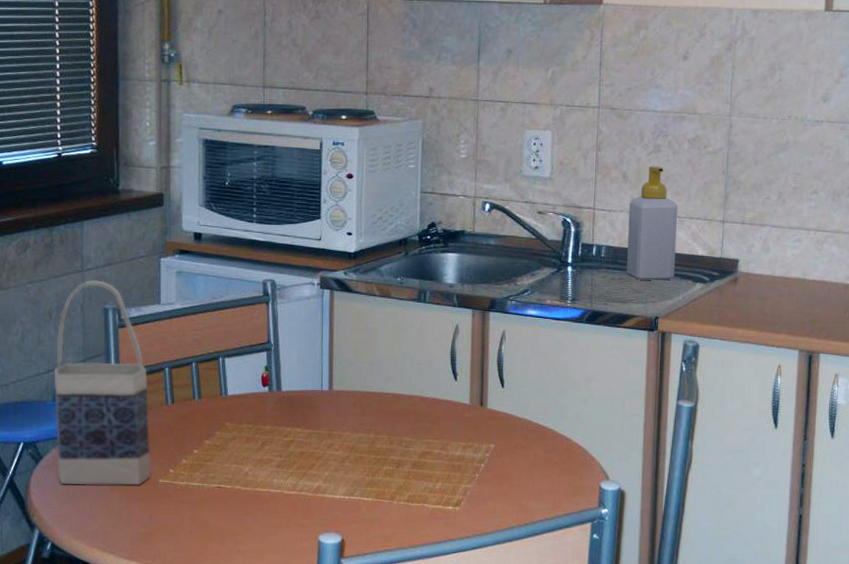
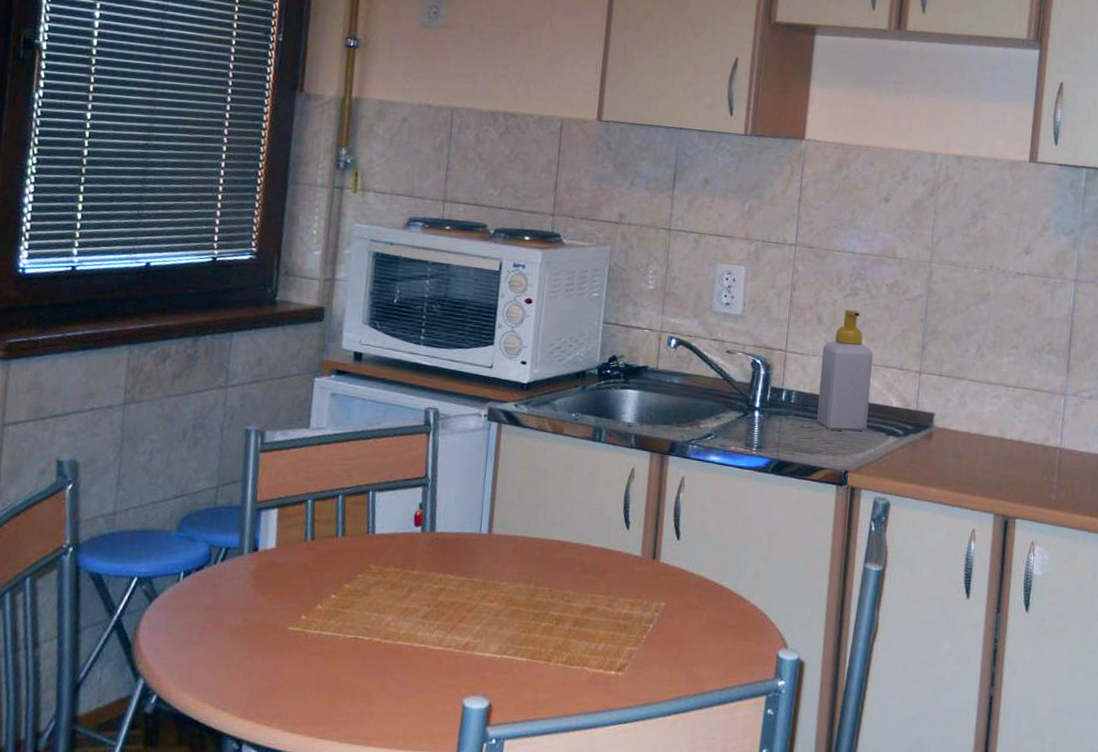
bag: present [54,280,151,485] -> none [173,397,287,632]

